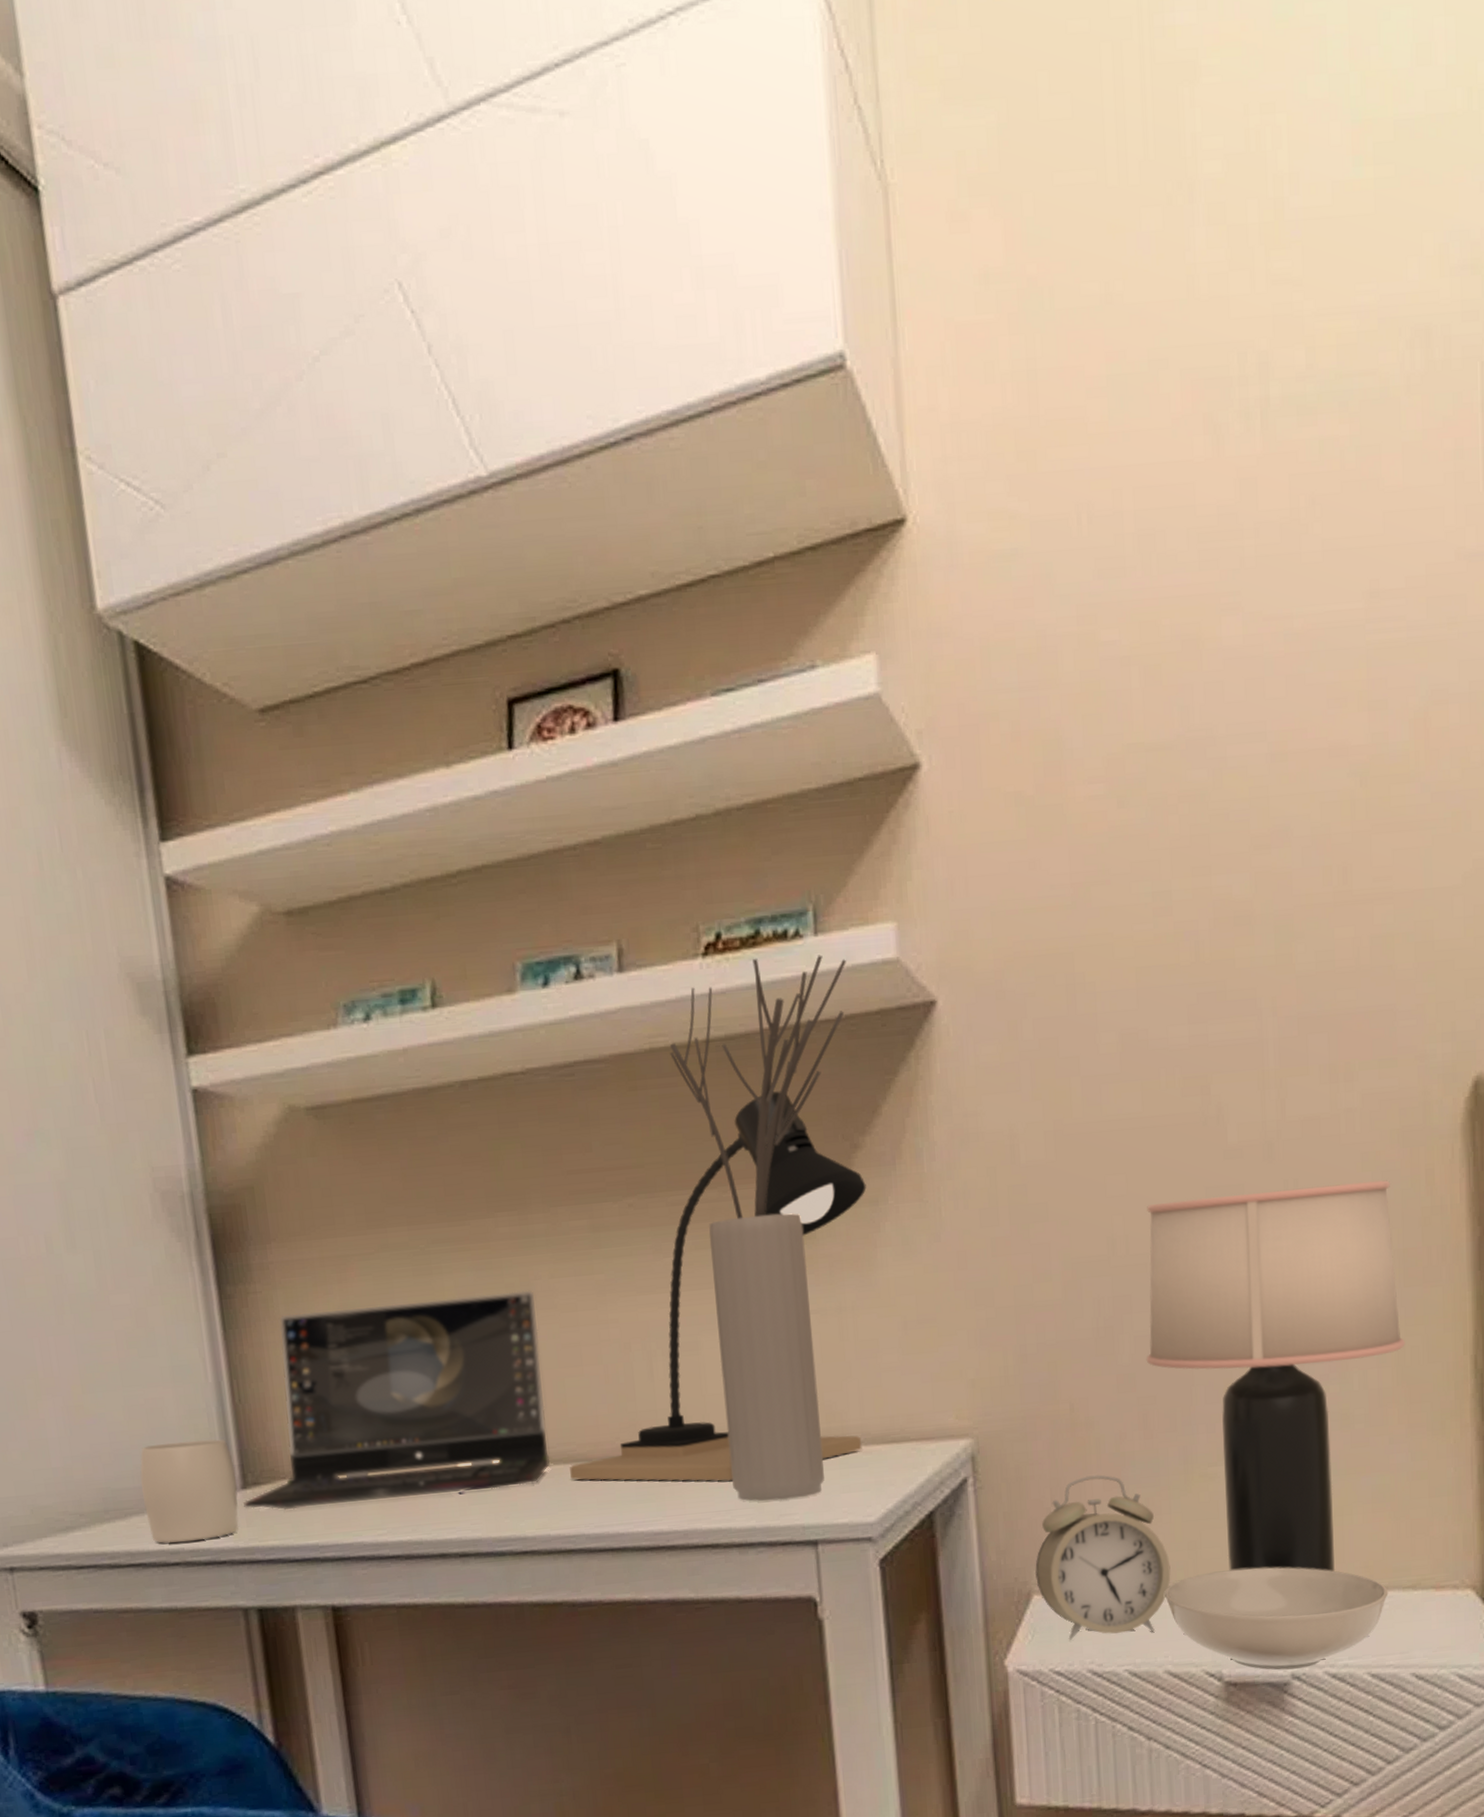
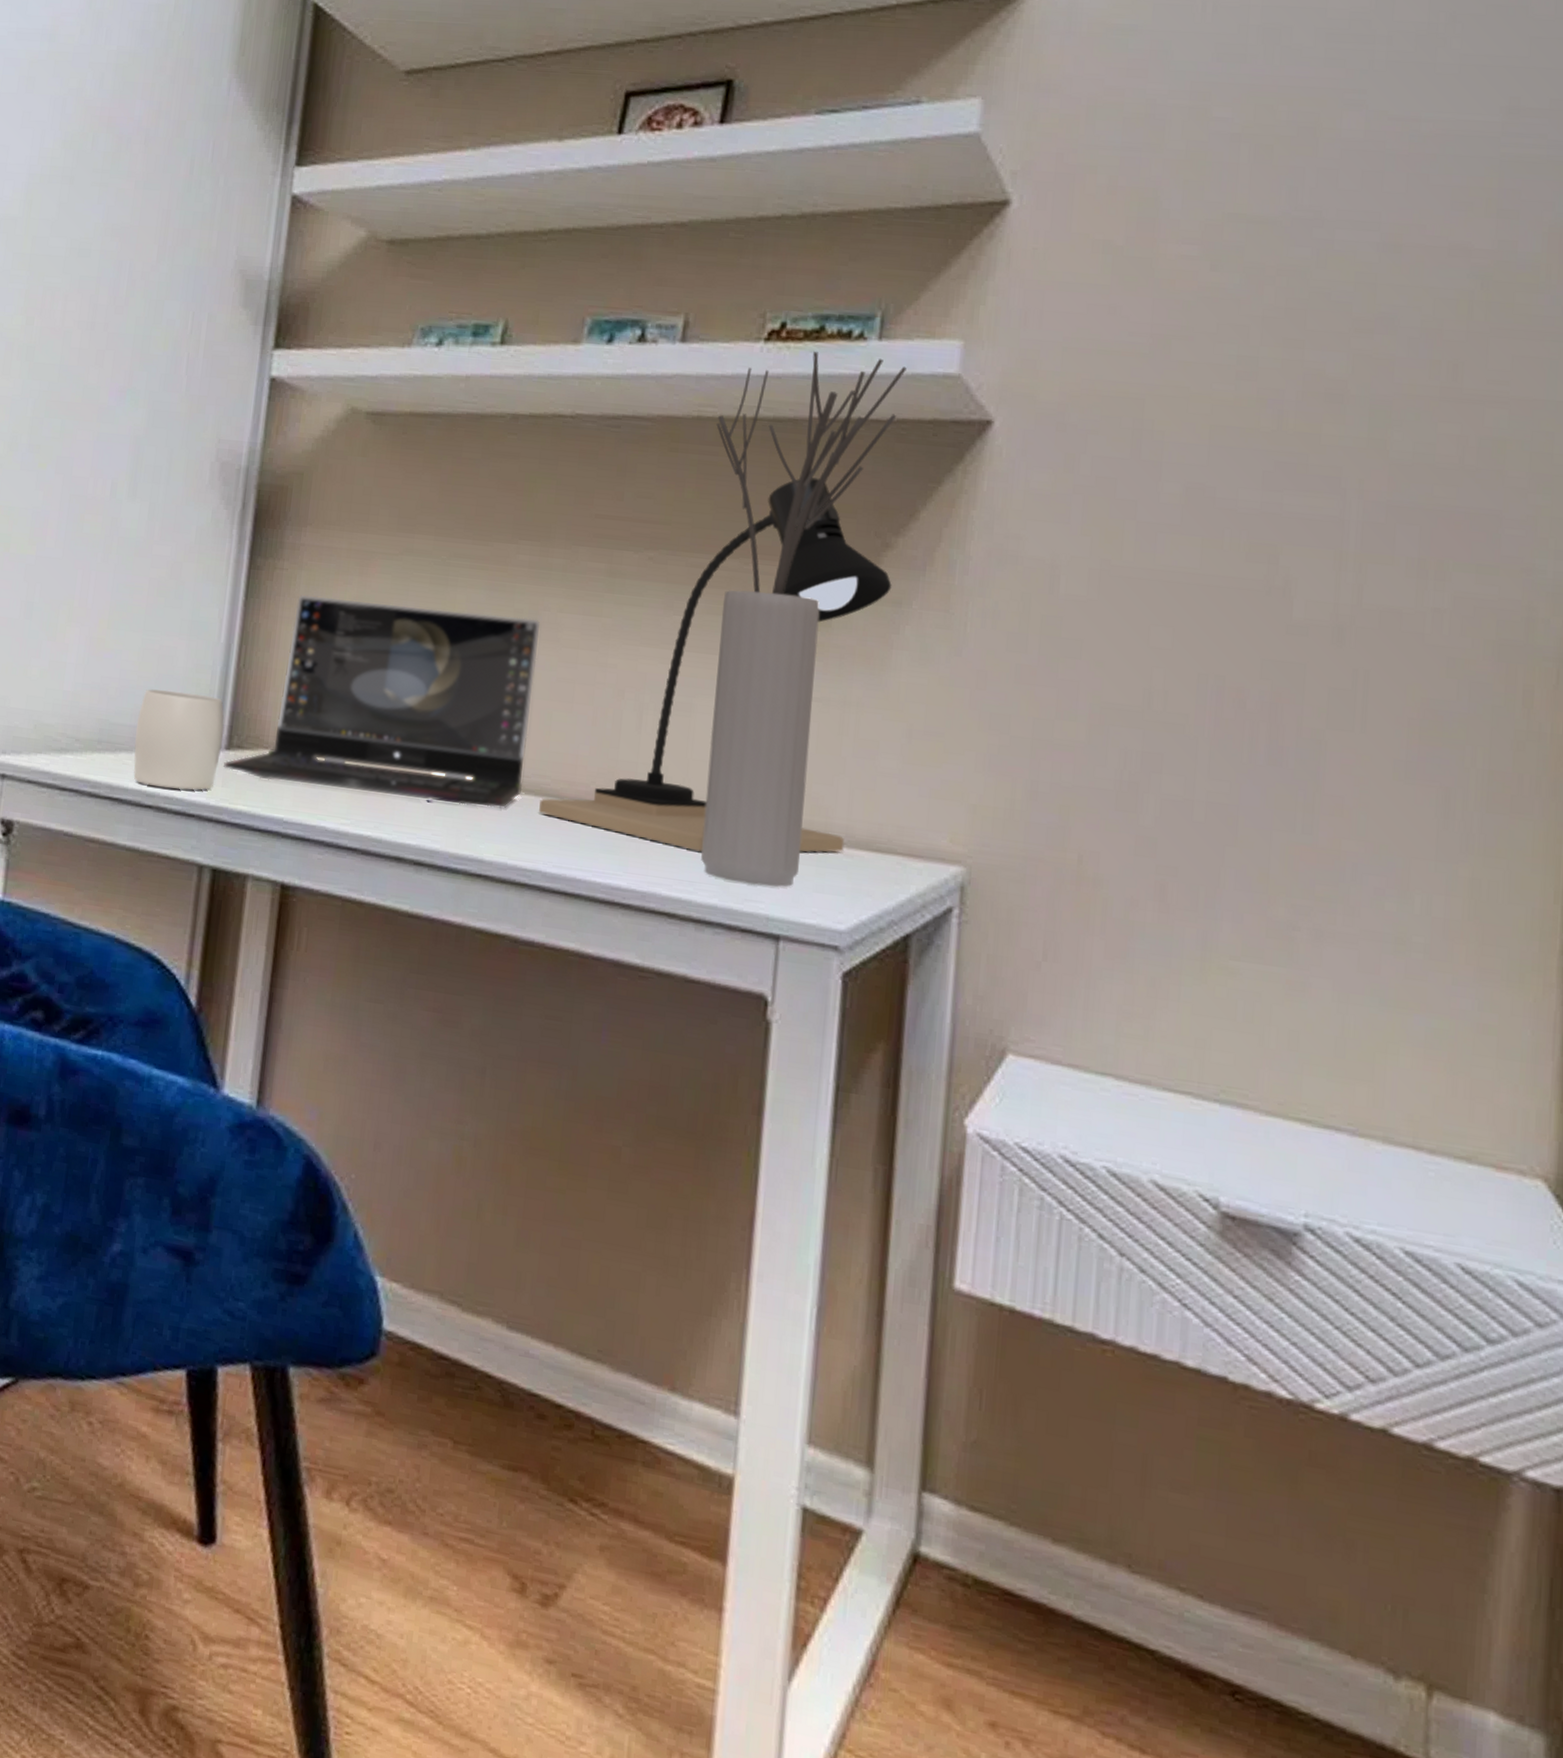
alarm clock: present [1035,1474,1171,1640] -> none [1013,937,1172,1131]
table lamp: present [1146,1179,1405,1572] -> none [1171,664,1482,1116]
bowl: present [1164,1567,1388,1670] -> none [1161,1078,1436,1222]

